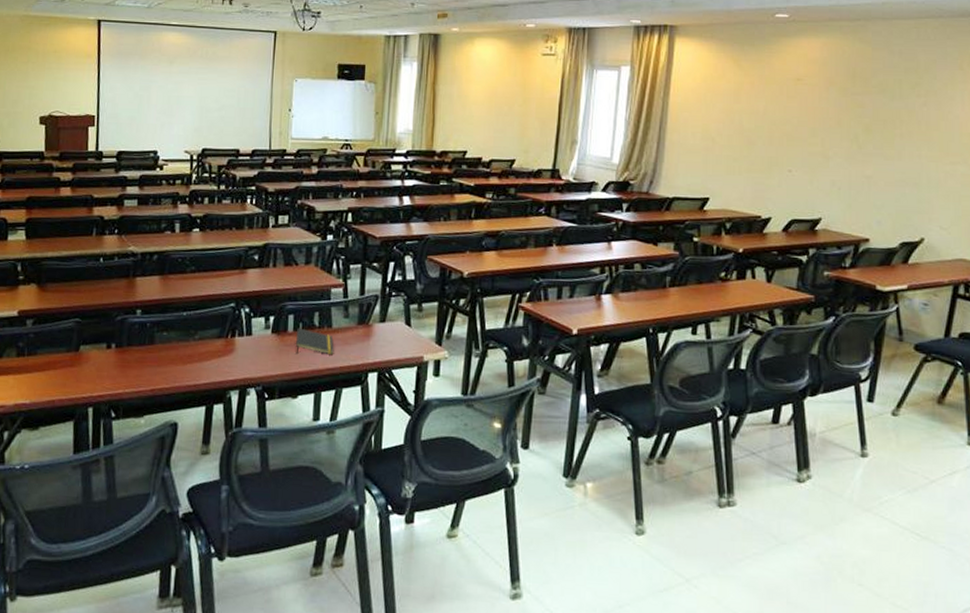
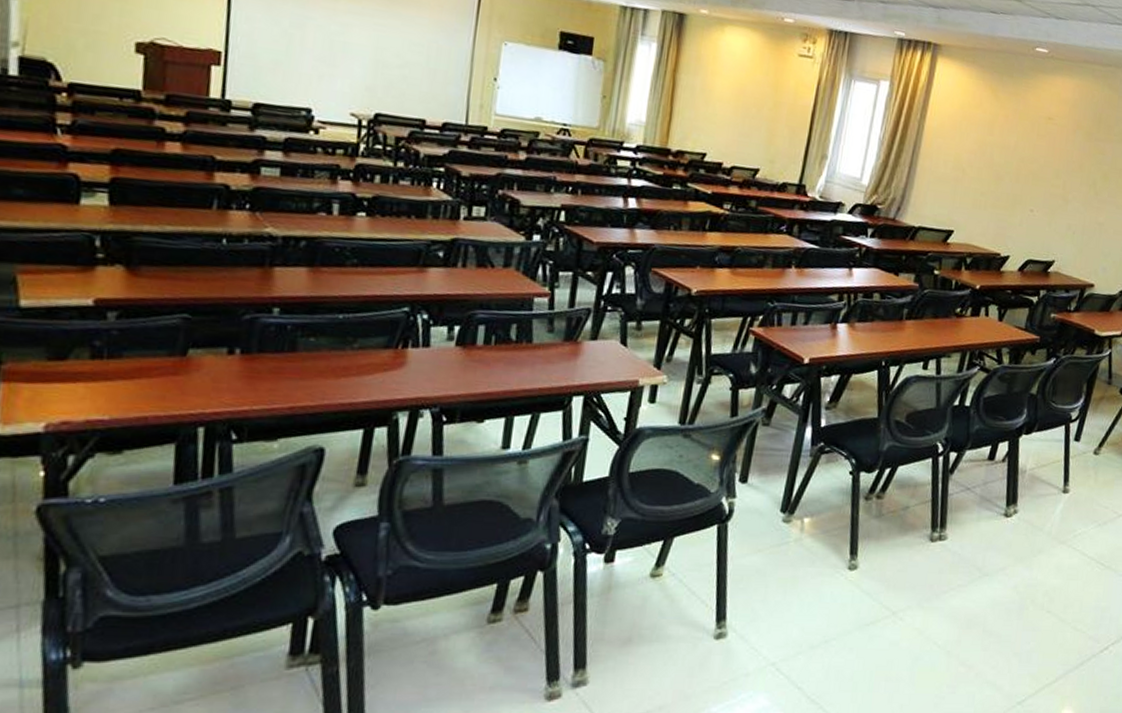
notepad: present [296,328,334,355] -> none [485,341,533,375]

